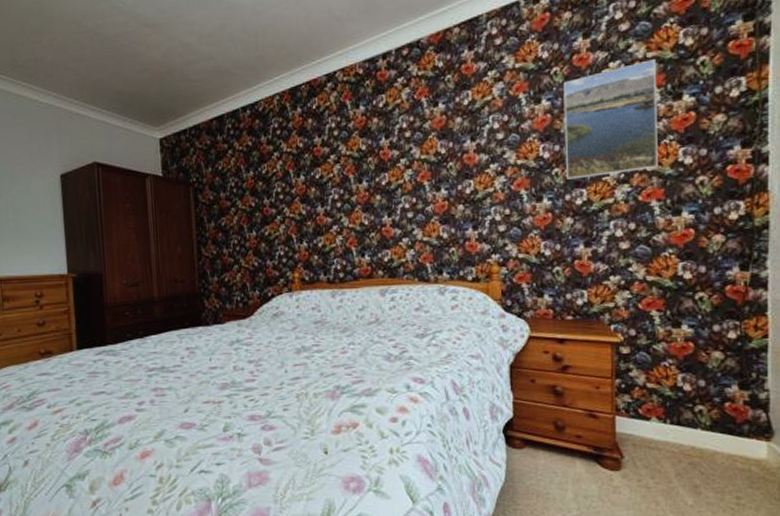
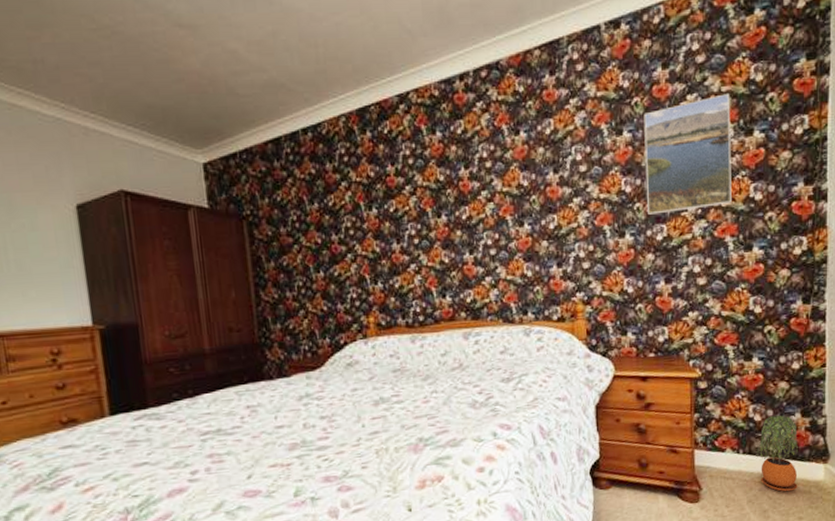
potted plant: none [687,385,736,468] -> present [757,414,799,492]

